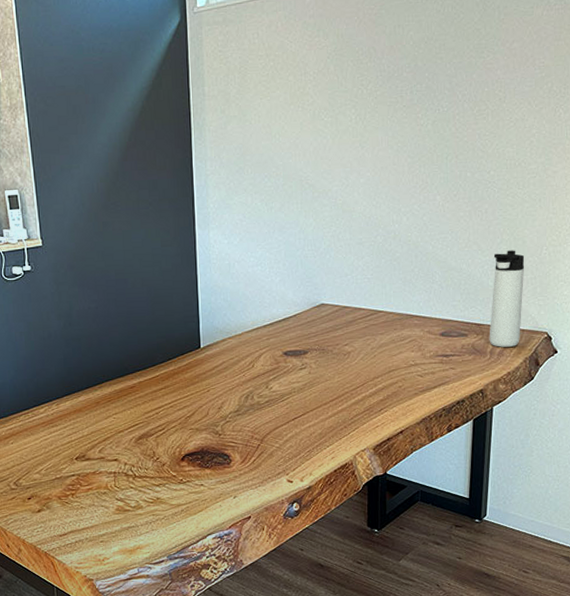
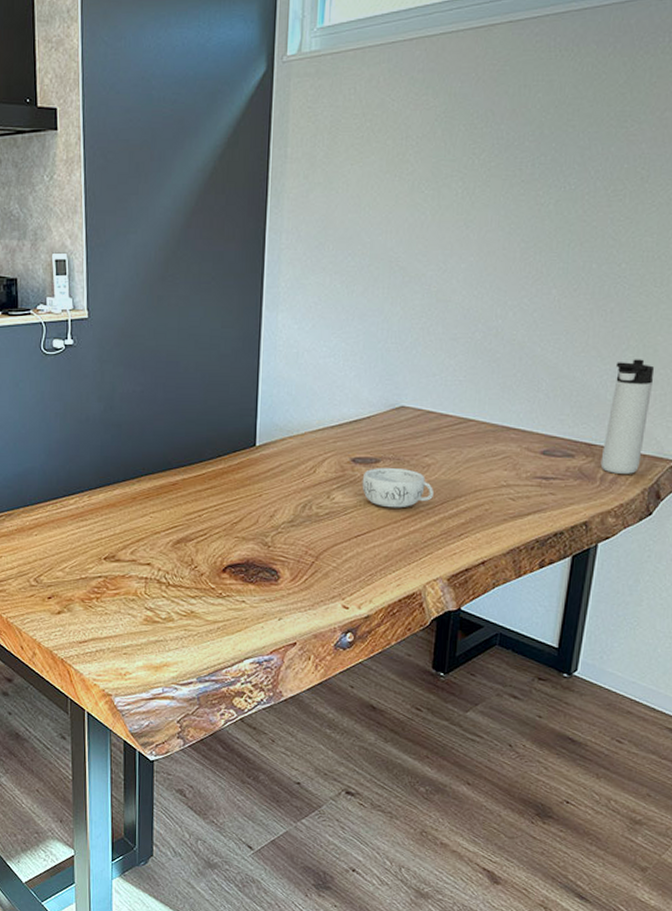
decorative bowl: none [294,357,355,392] -> present [362,468,433,508]

